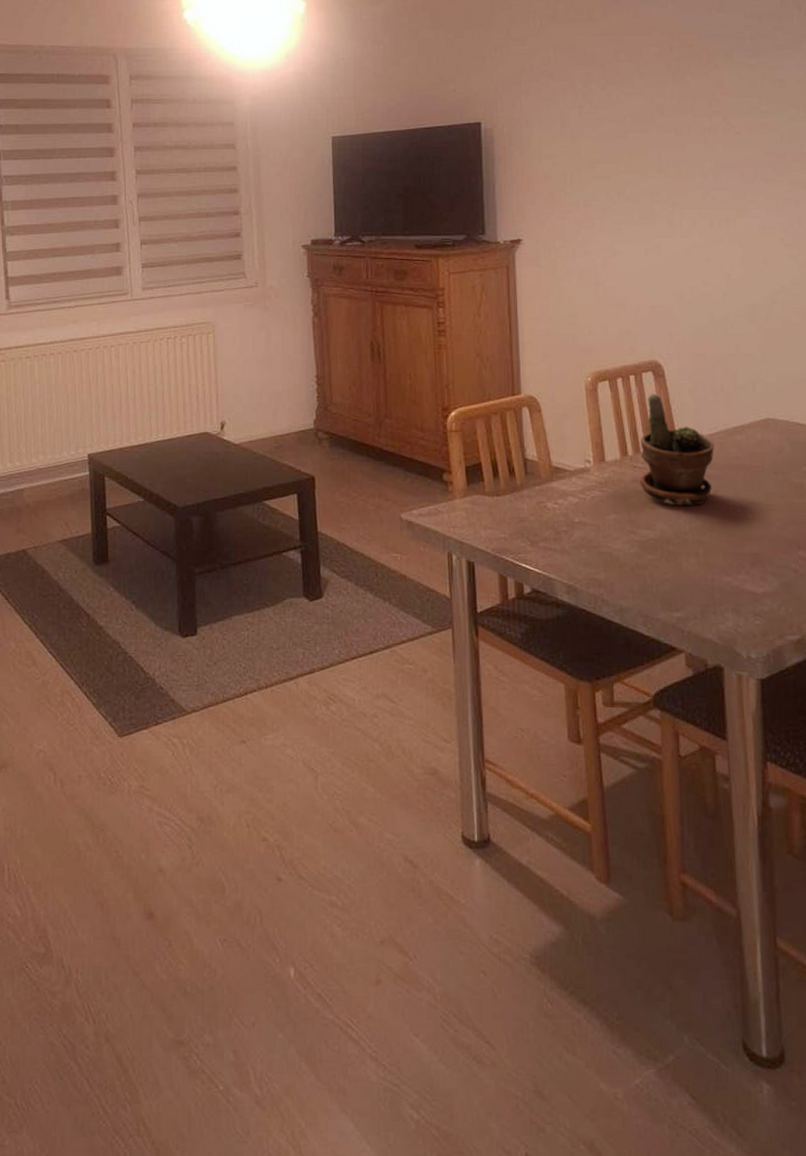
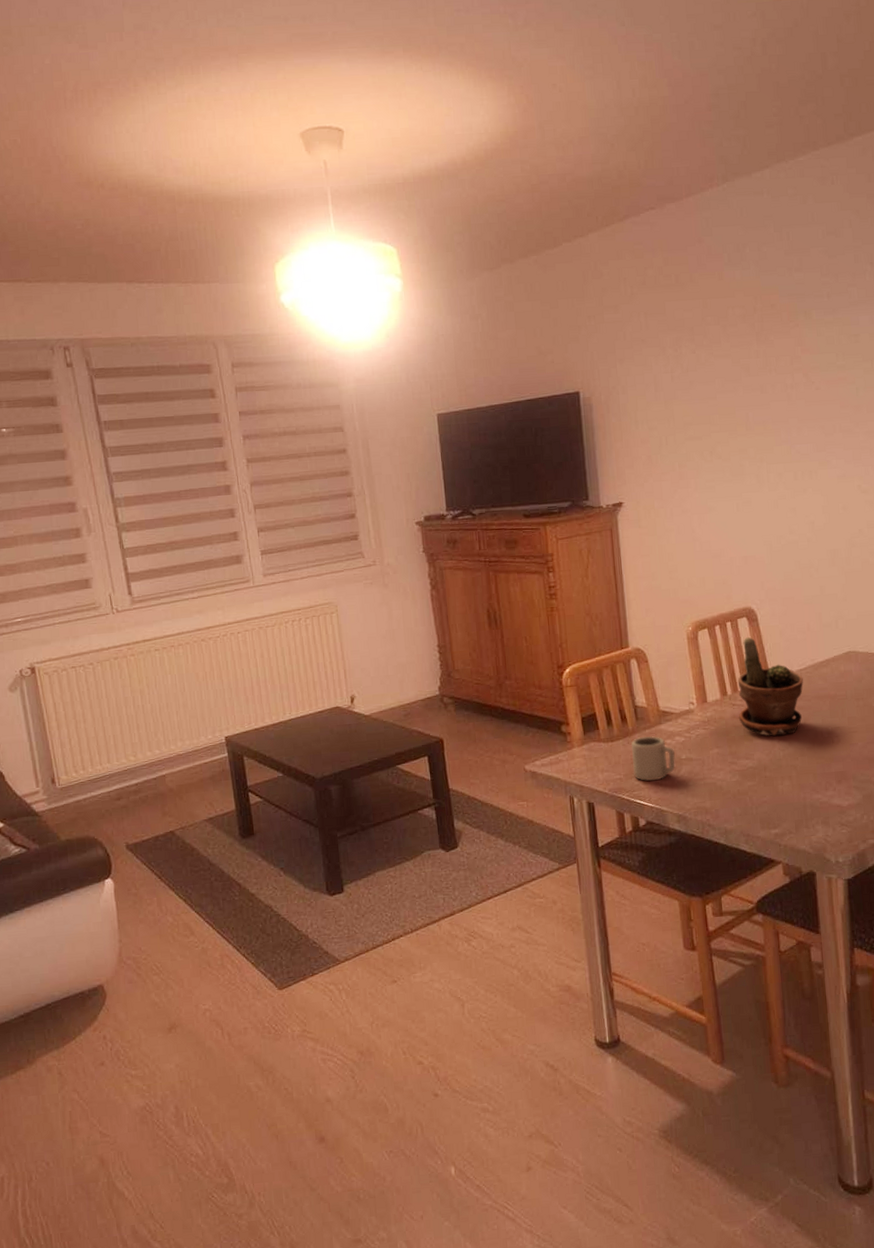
cup: none [519,493,567,543] -> present [631,735,676,781]

